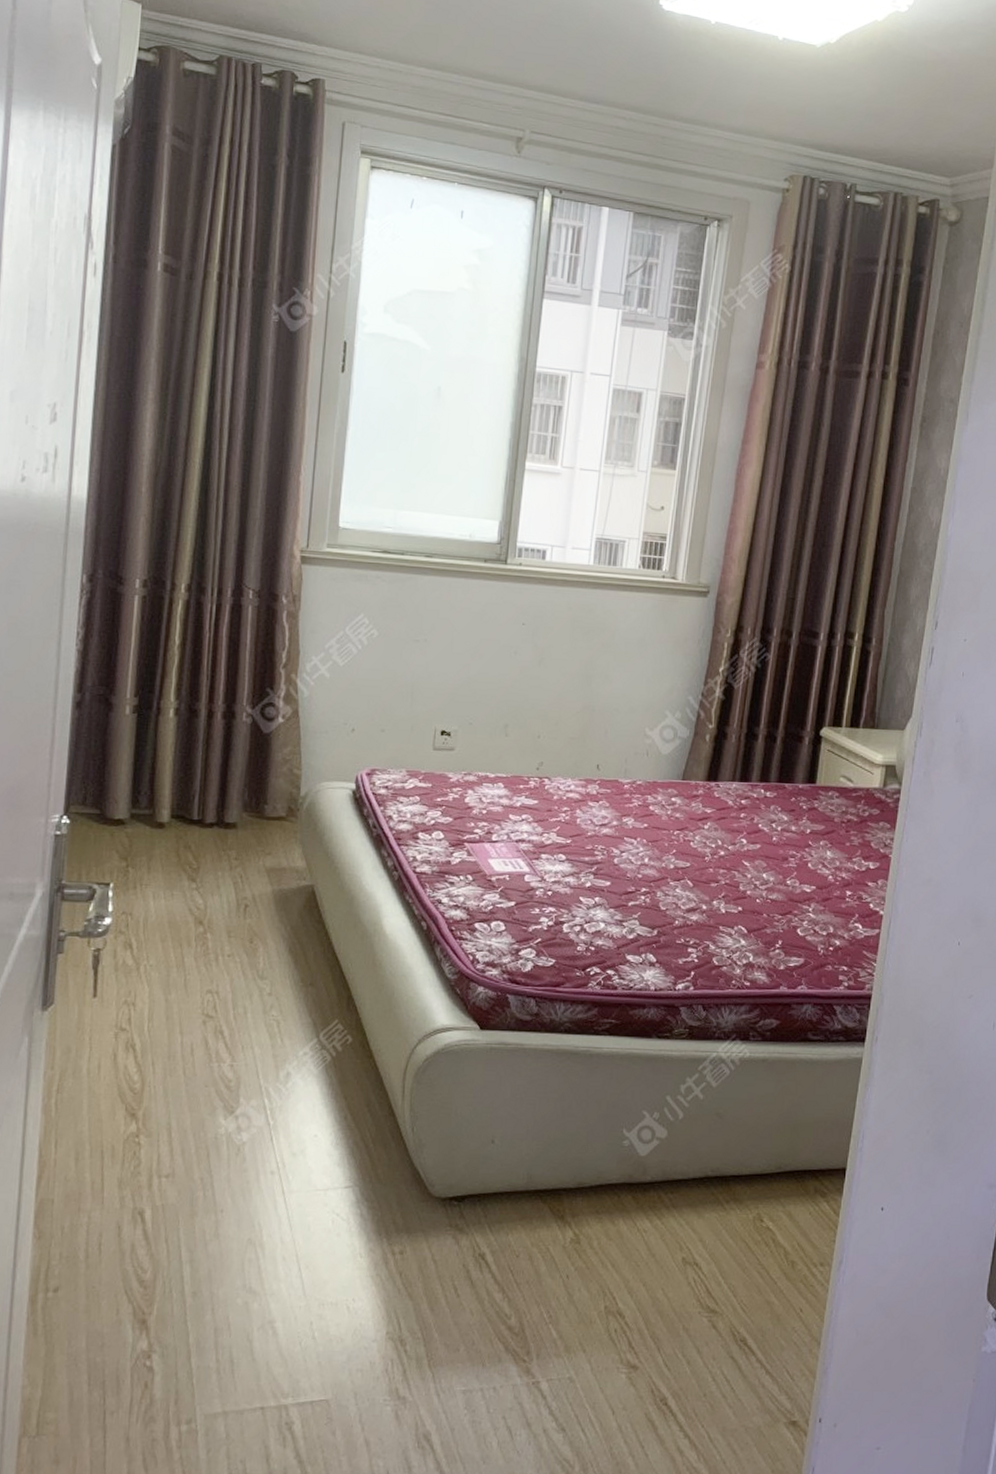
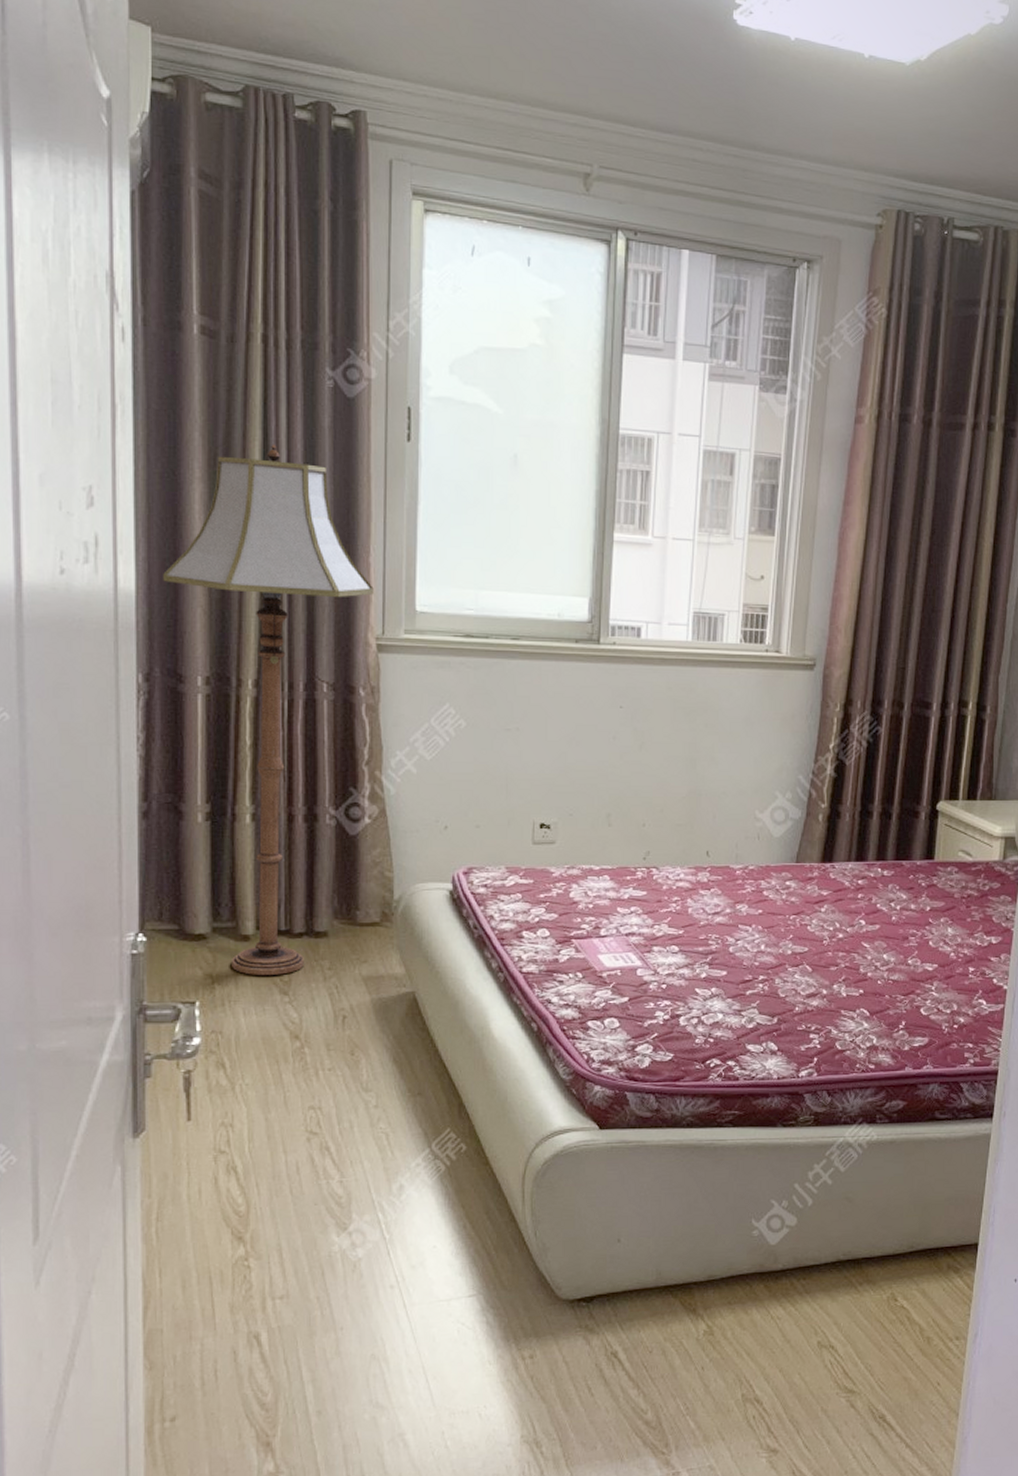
floor lamp: none [112,370,302,862] -> present [163,443,374,975]

